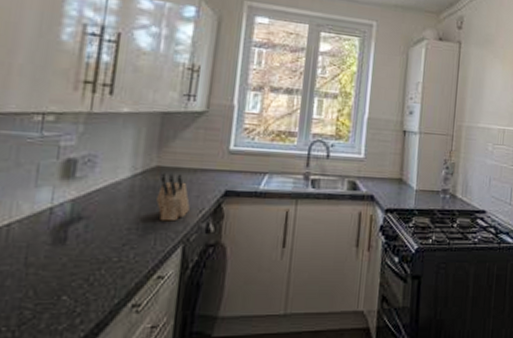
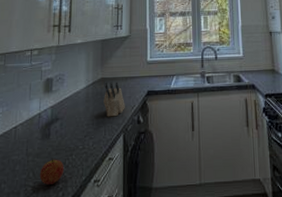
fruit: none [44,271,87,309] -> present [39,158,65,186]

